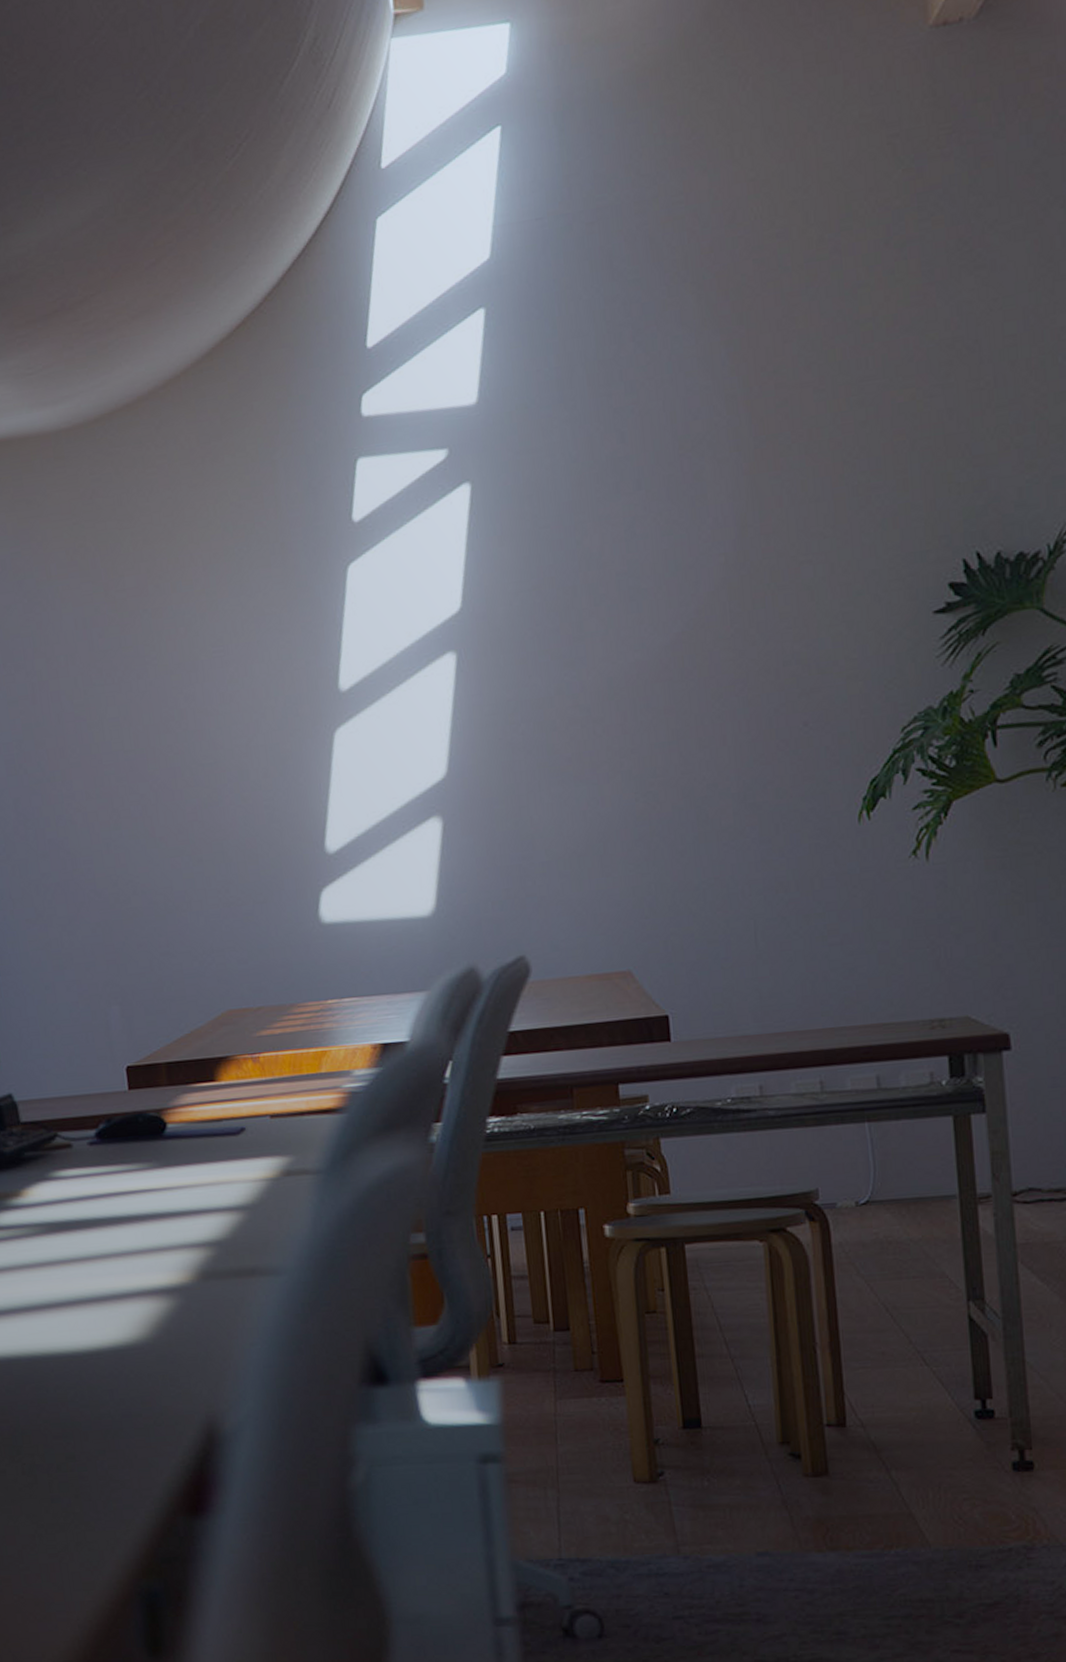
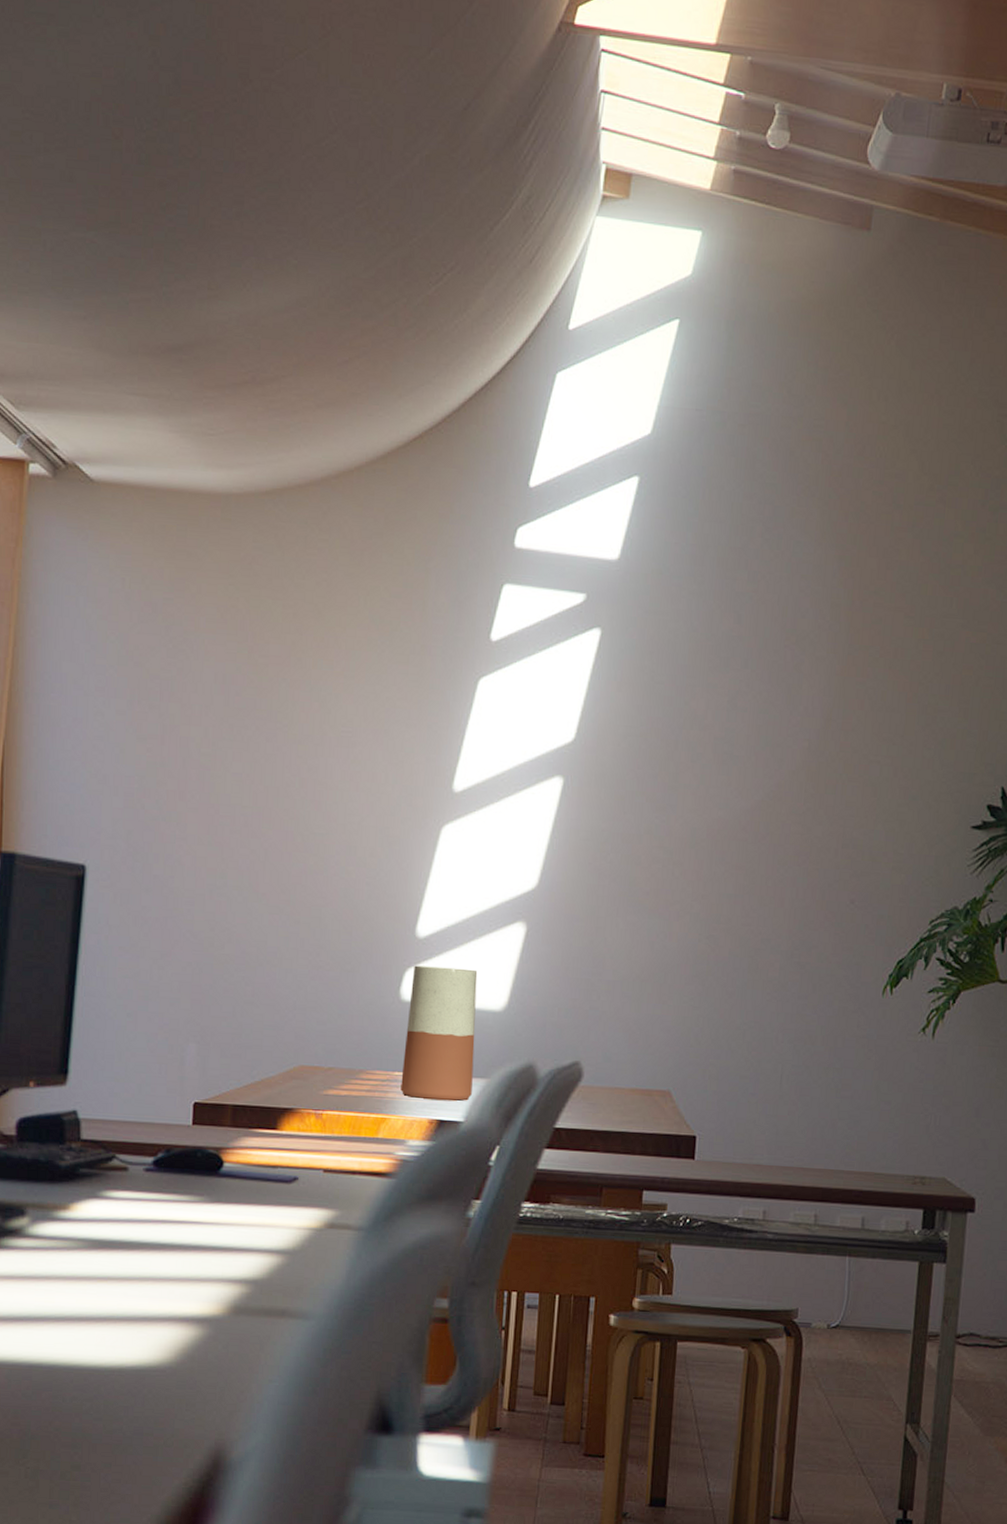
vase: none [329,877,413,1024] -> present [400,965,478,1101]

